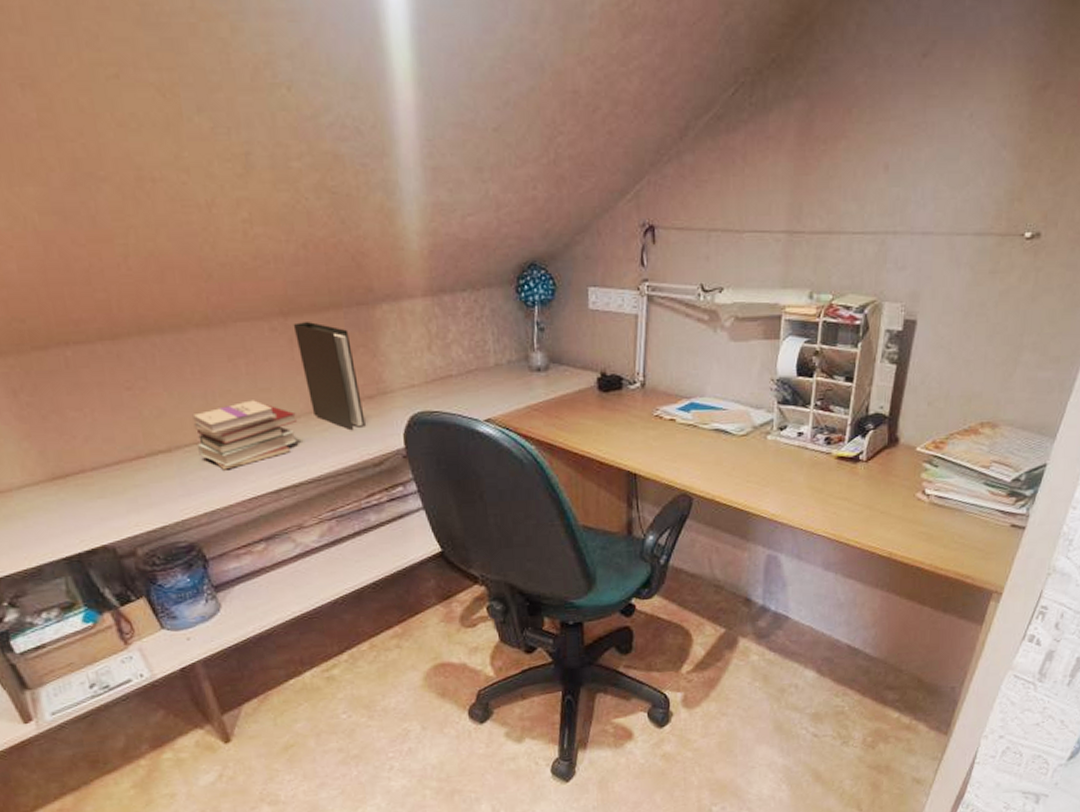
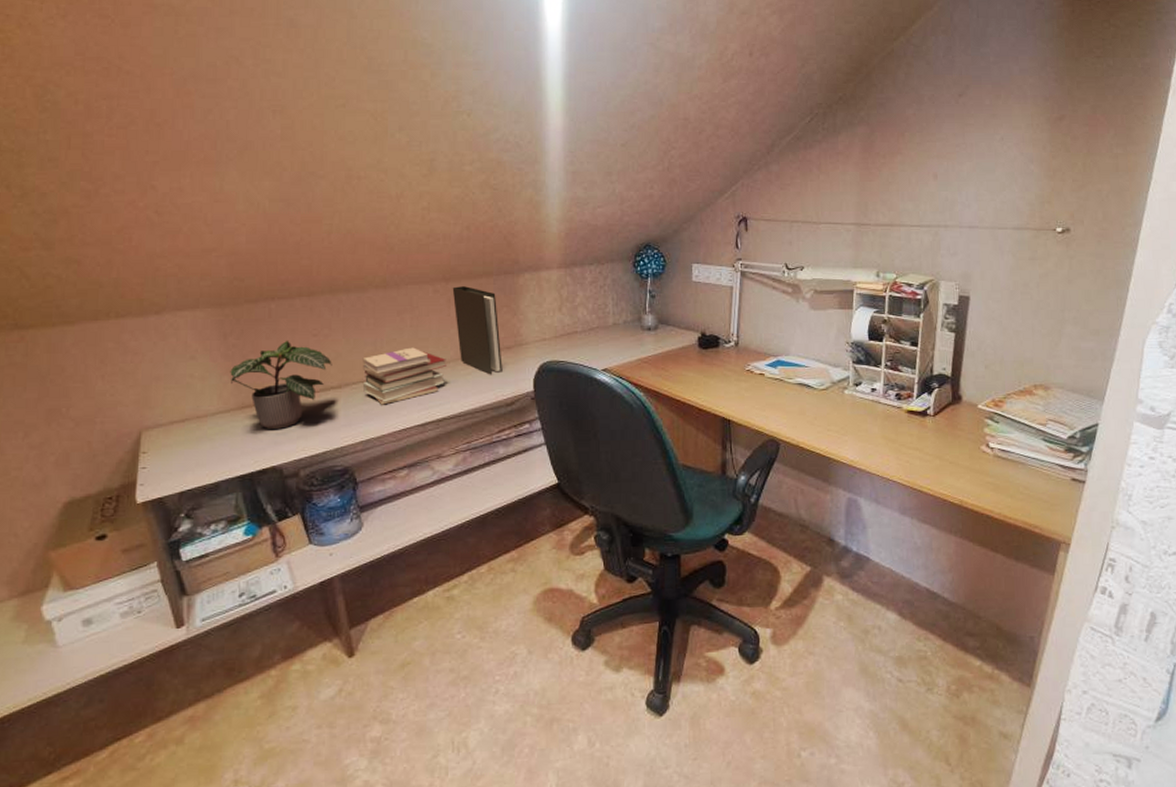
potted plant: none [29,395,156,504] -> present [230,340,332,430]

